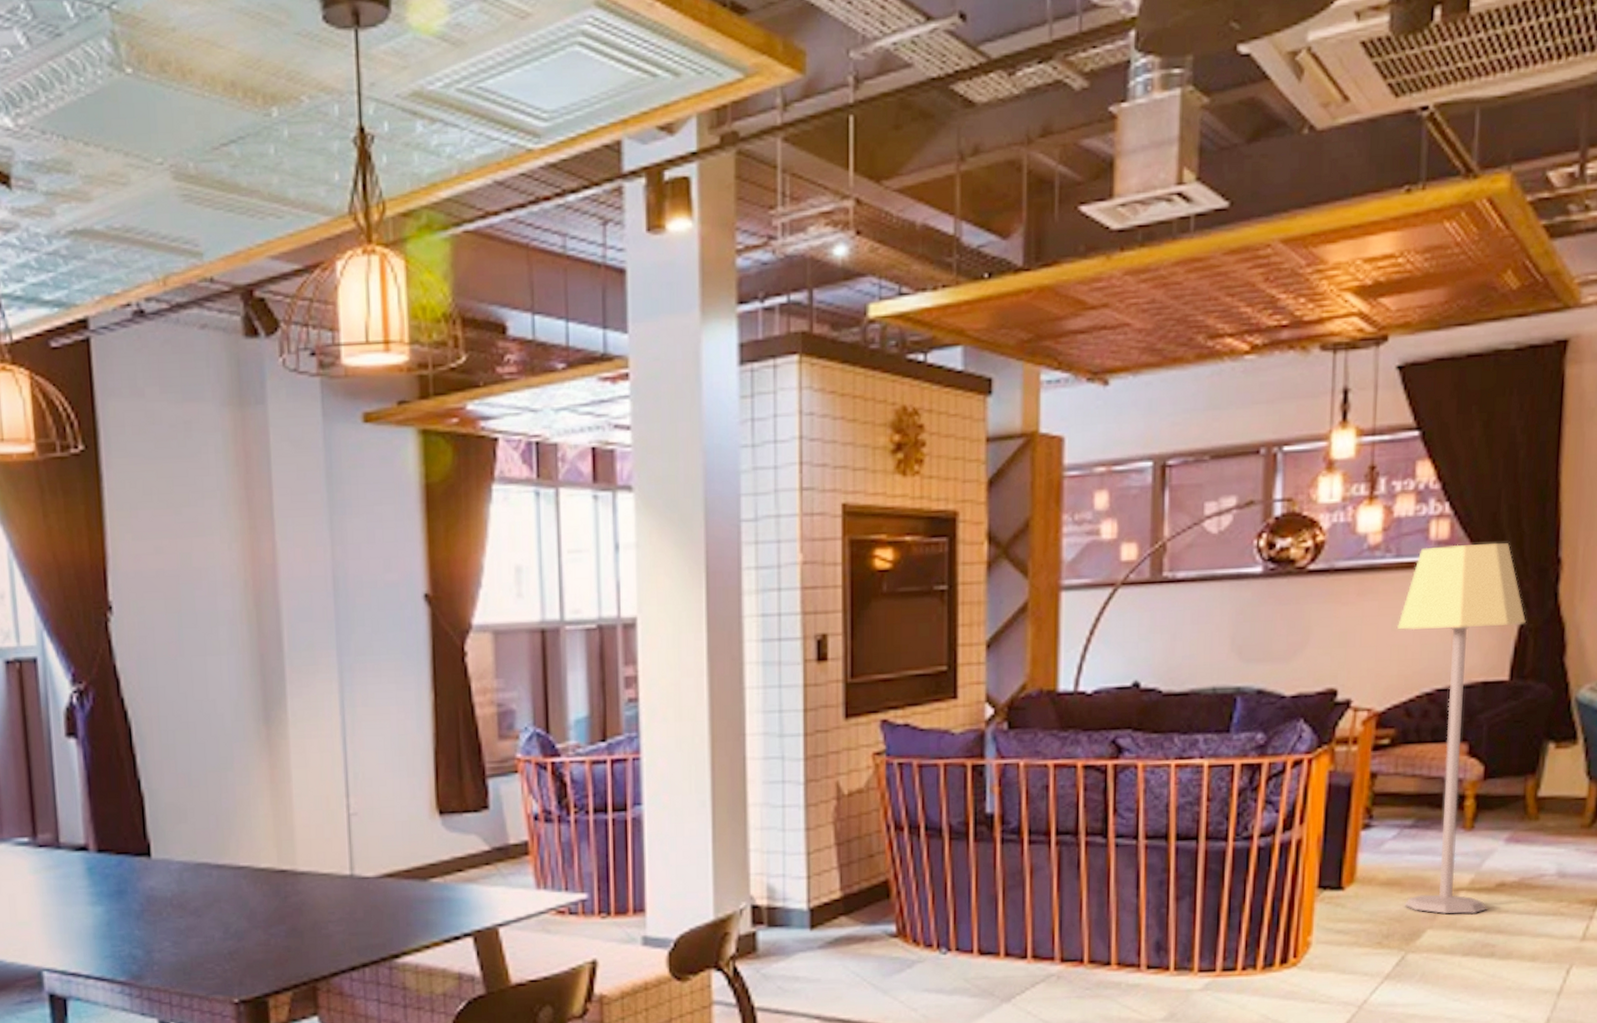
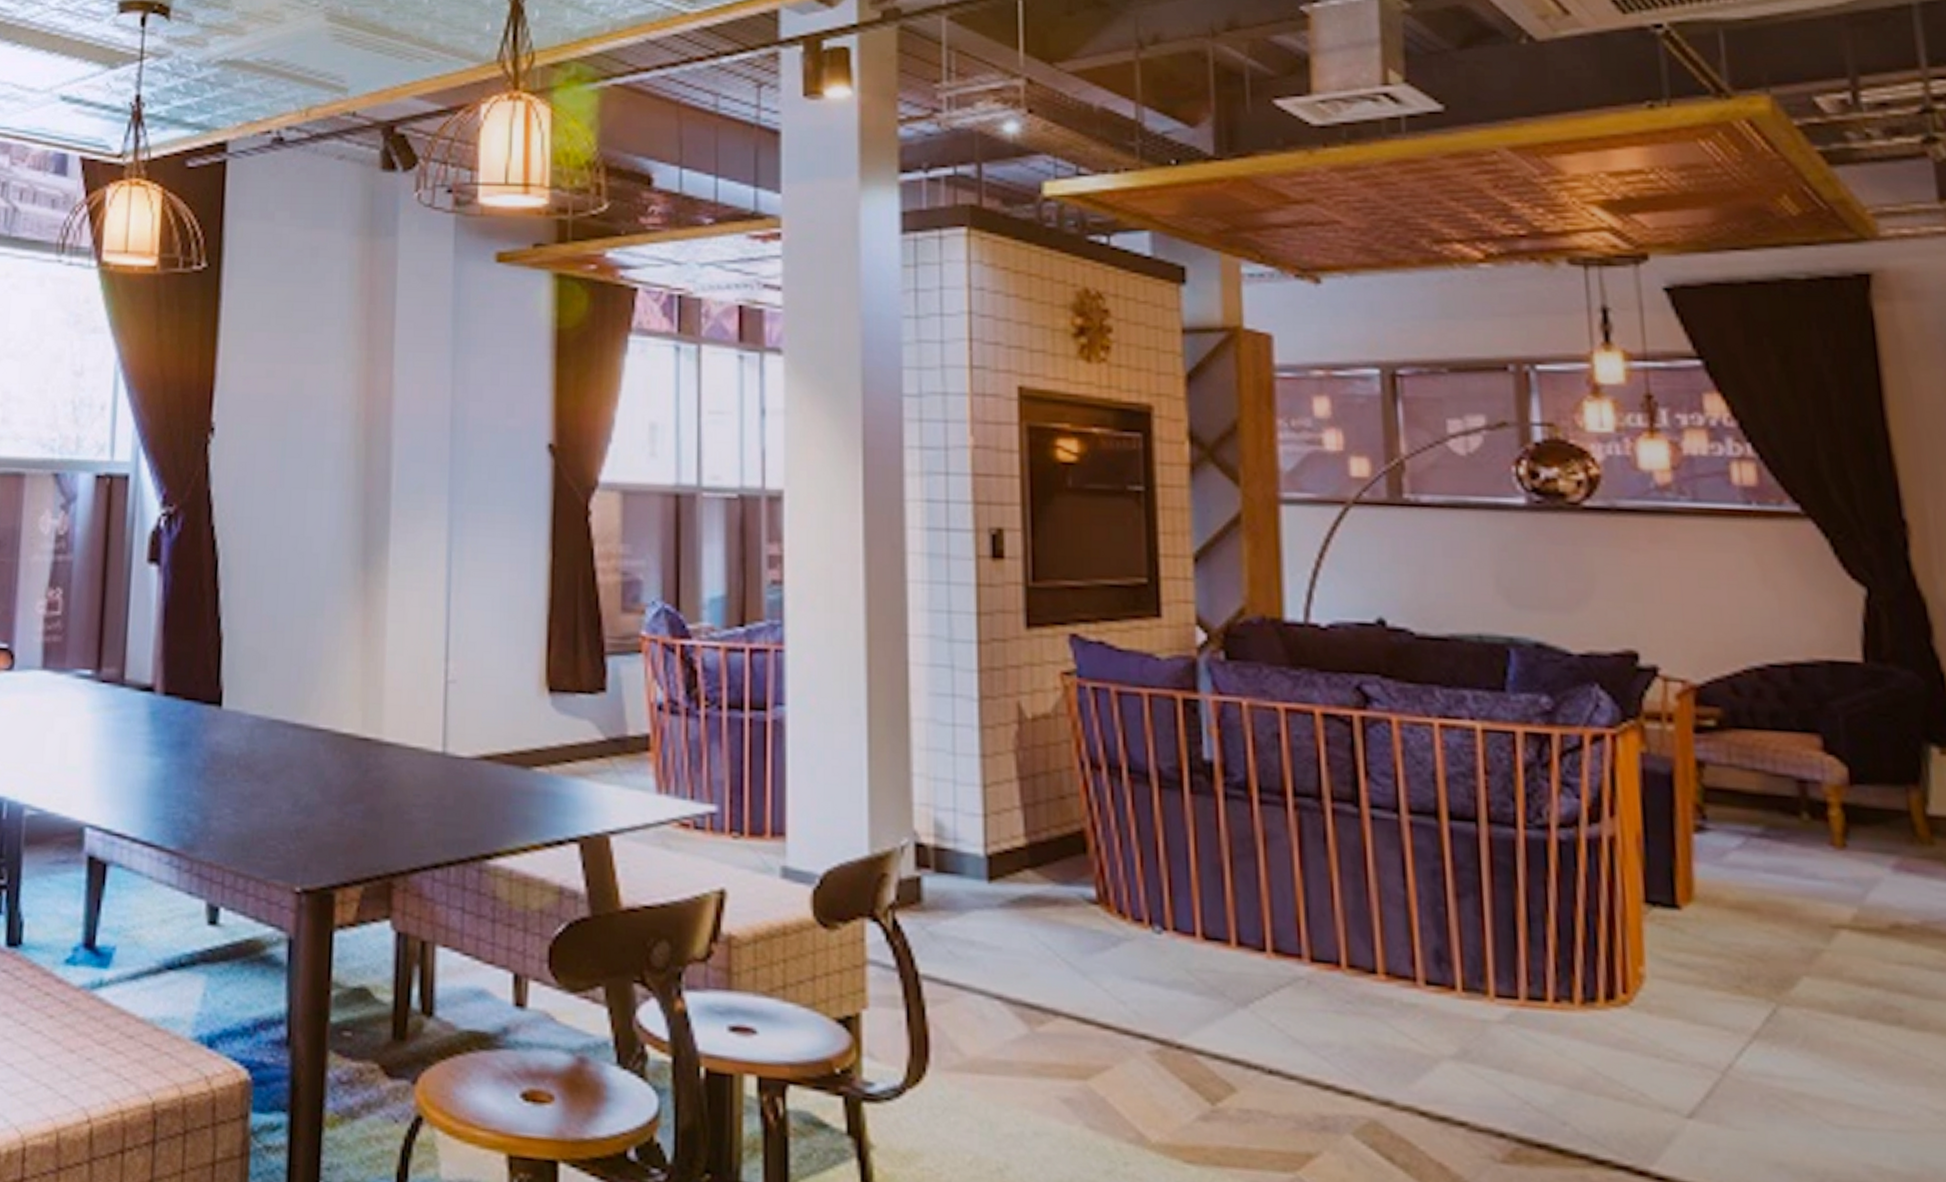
lamp: present [1397,542,1526,915] -> none [1706,493,1882,963]

